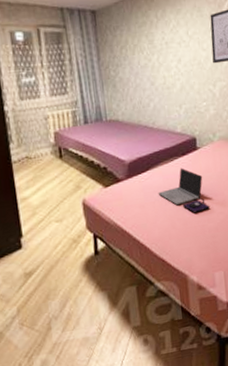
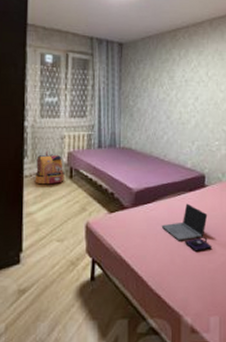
backpack: none [22,132,55,168] -> present [35,150,65,185]

